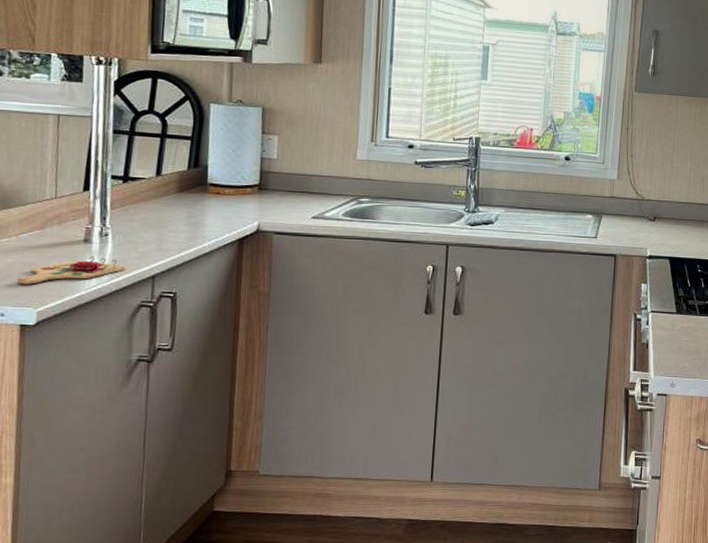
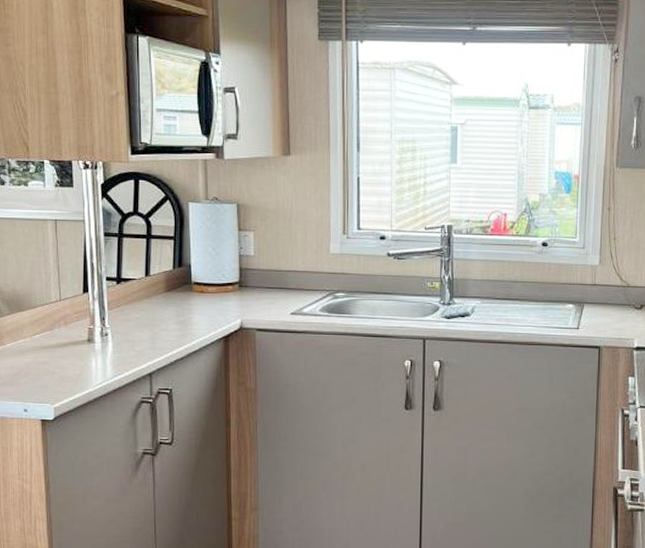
cutting board: present [16,257,126,284] -> none [34,355,126,382]

